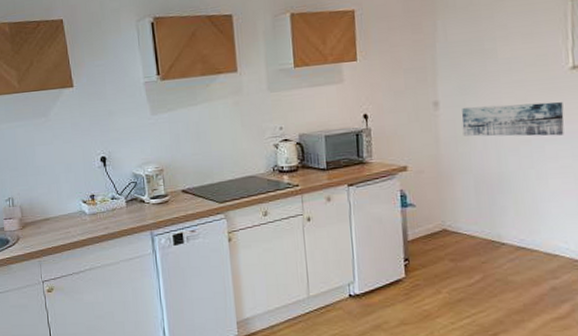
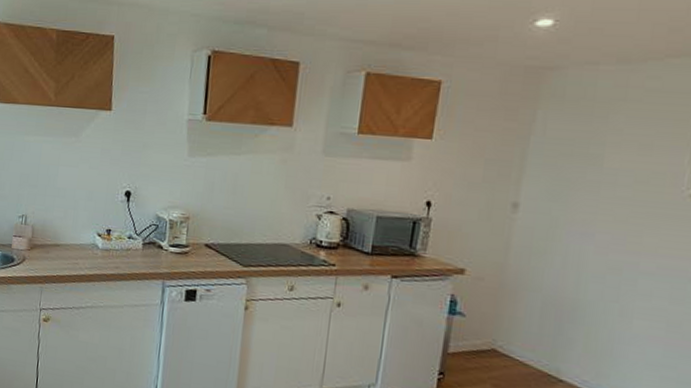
wall art: present [462,101,565,137] -> none [540,217,672,272]

